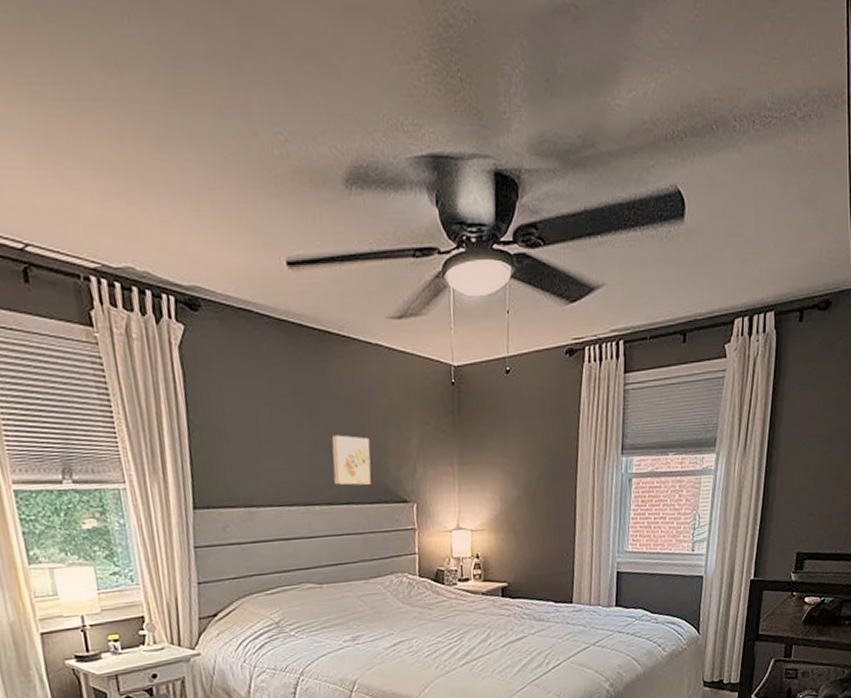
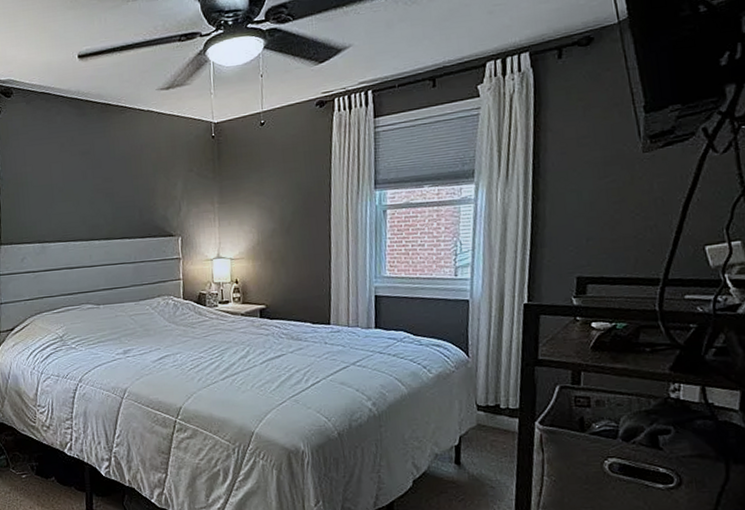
wall art: present [331,434,371,486] -> none [110,183,142,224]

